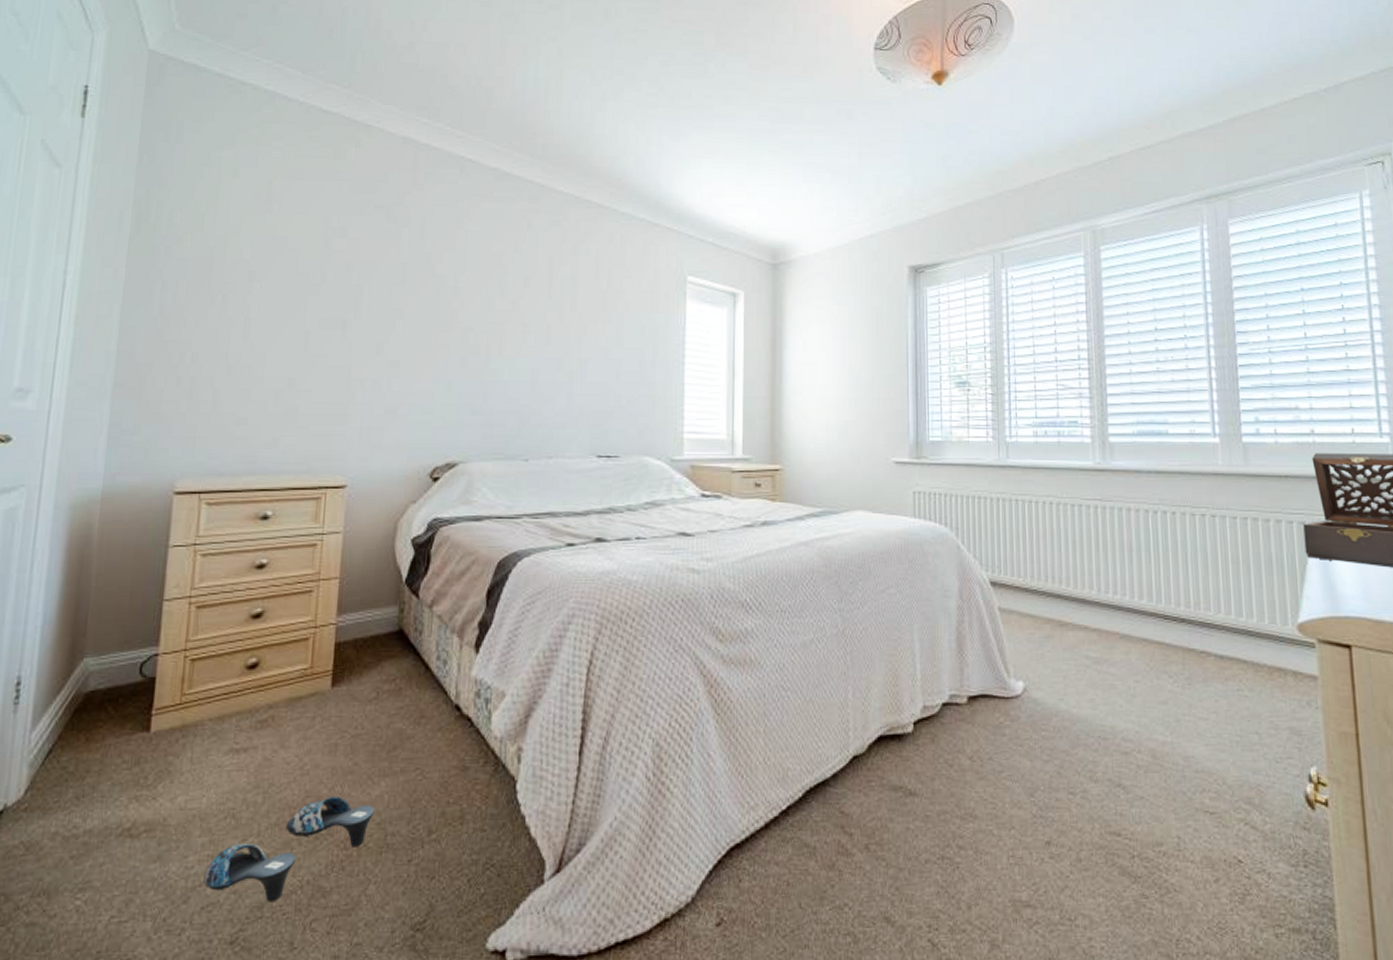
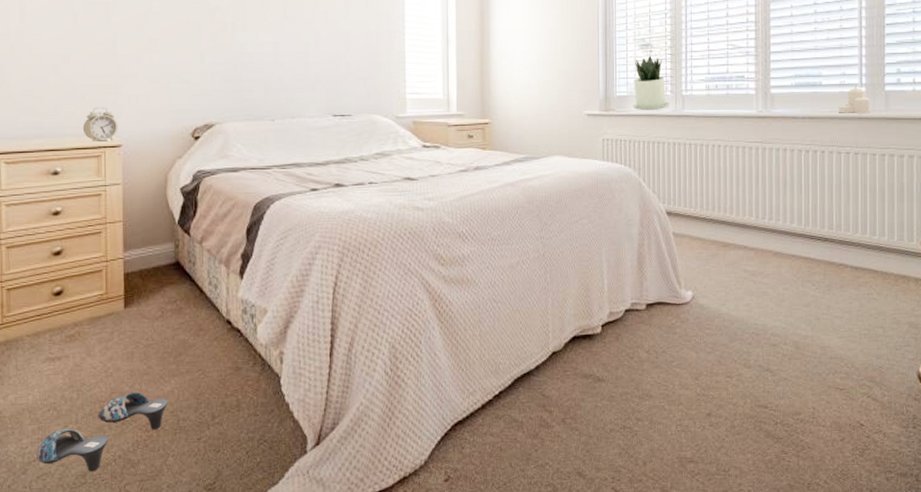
alarm clock: none [302,439,345,481] -> present [82,106,118,141]
planter: none [948,394,993,460] -> present [633,55,671,111]
candle: none [1190,436,1226,469] -> present [839,86,870,114]

